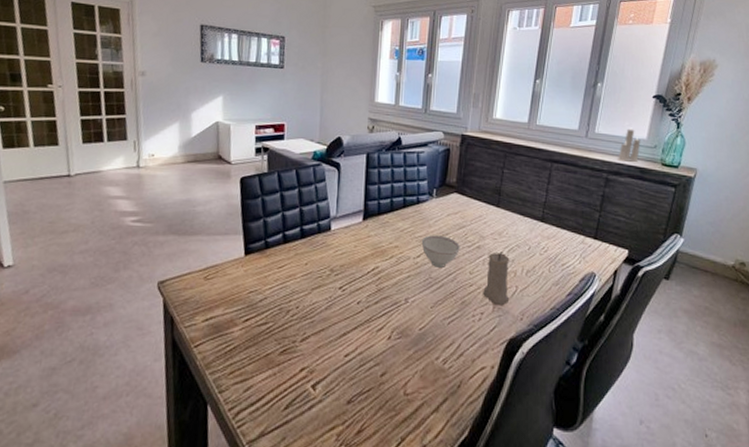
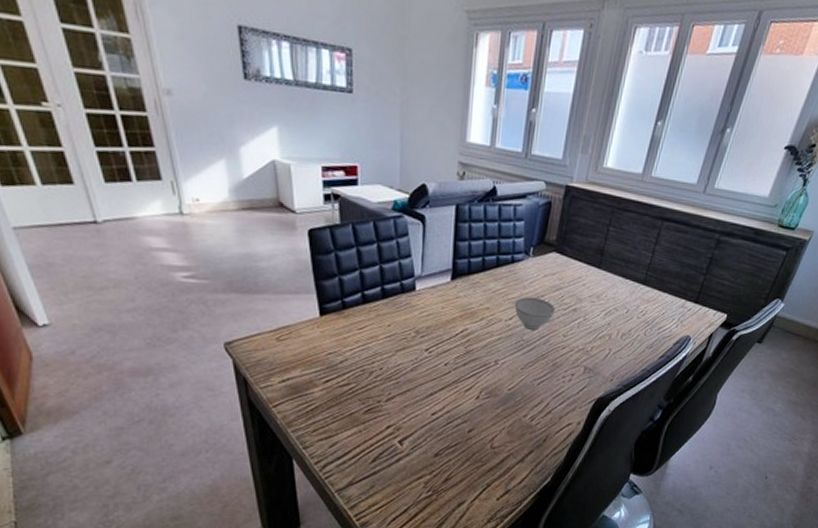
candle: present [483,252,510,306] -> none [575,315,606,368]
candle: present [618,127,641,162] -> none [733,183,762,222]

